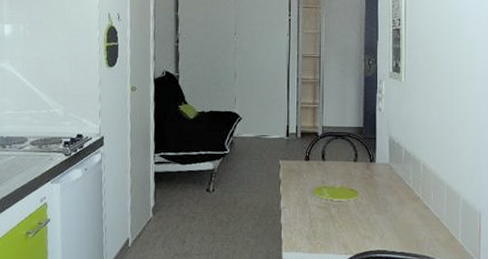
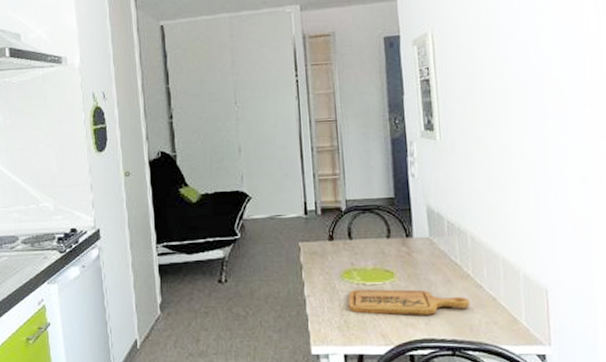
cutting board: none [317,205,418,230] -> present [348,289,470,315]

